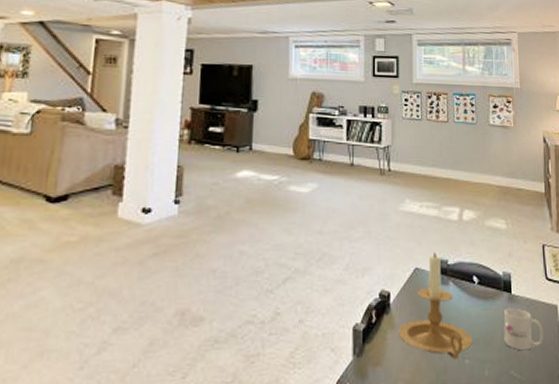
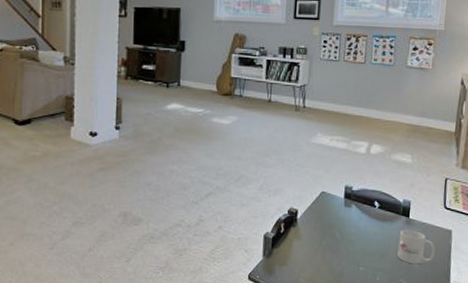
candle holder: present [398,252,473,360] -> none [302,179,369,267]

